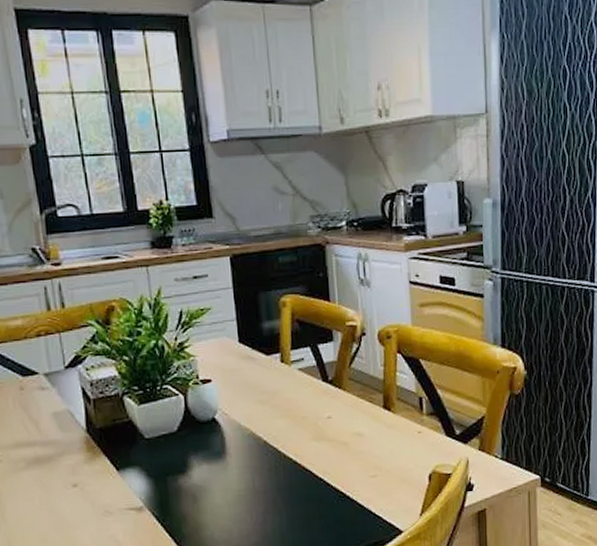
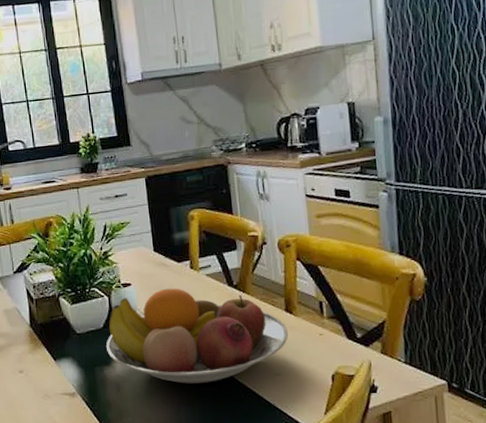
fruit bowl: none [181,384,386,491] -> present [106,288,289,384]

